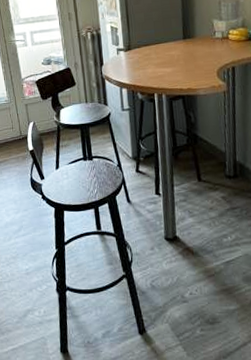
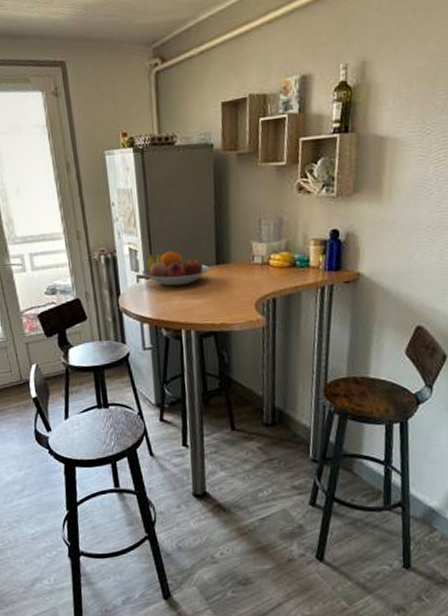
fruit bowl: none [121,28,178,58] -> present [141,251,210,287]

